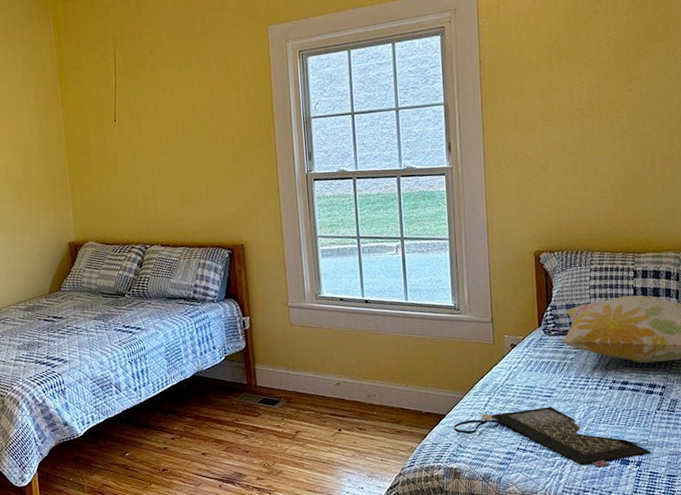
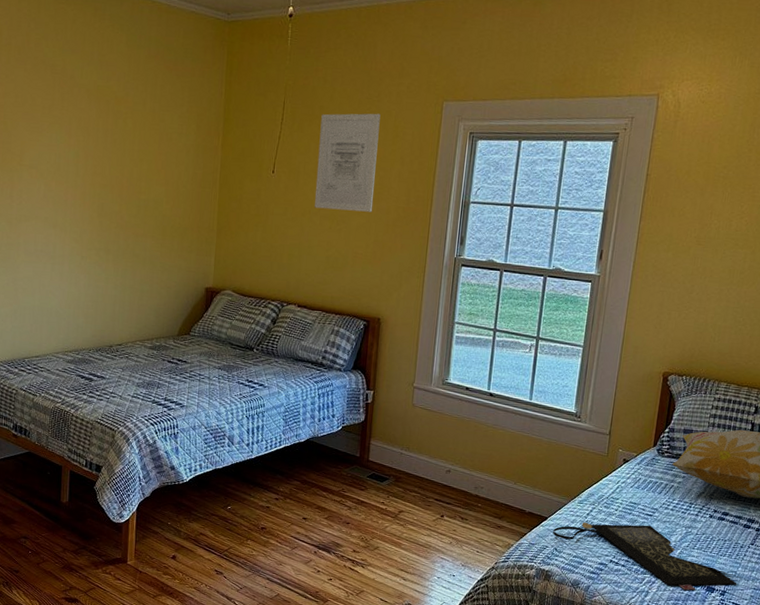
wall art: none [152,48,218,149] -> present [315,113,381,212]

